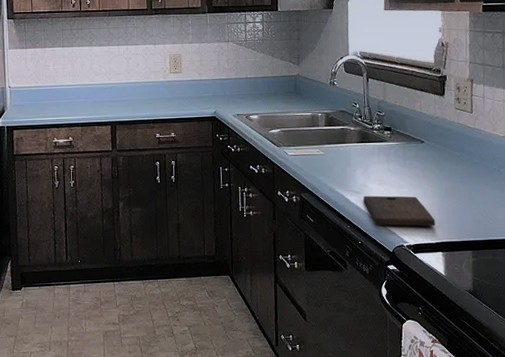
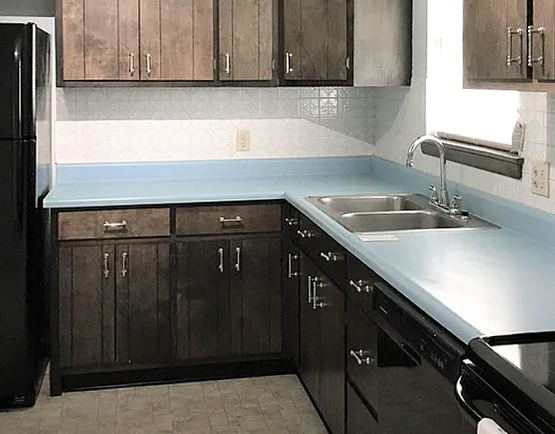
cutting board: present [363,195,435,226] -> none [439,284,512,317]

